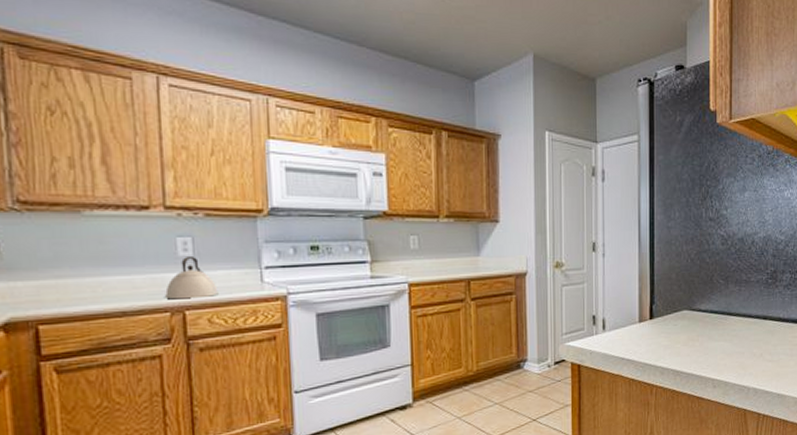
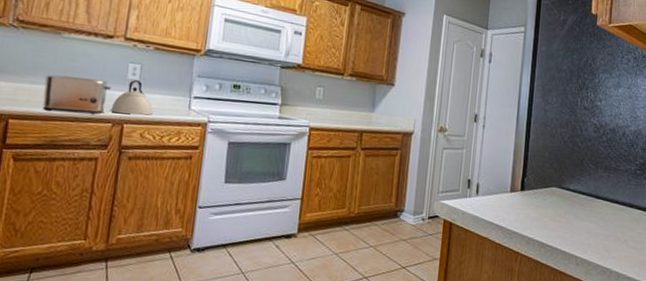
toaster: none [73,261,160,310] -> present [42,74,111,115]

